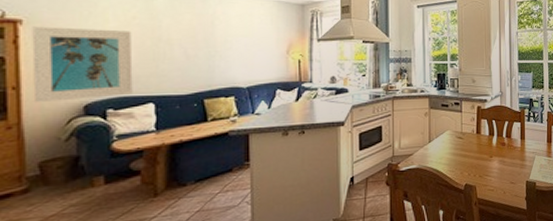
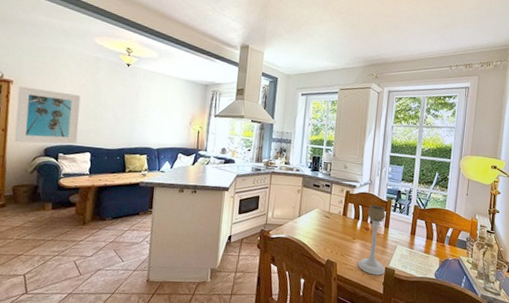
candle holder: none [498,117,527,192] -> present [358,204,386,276]

